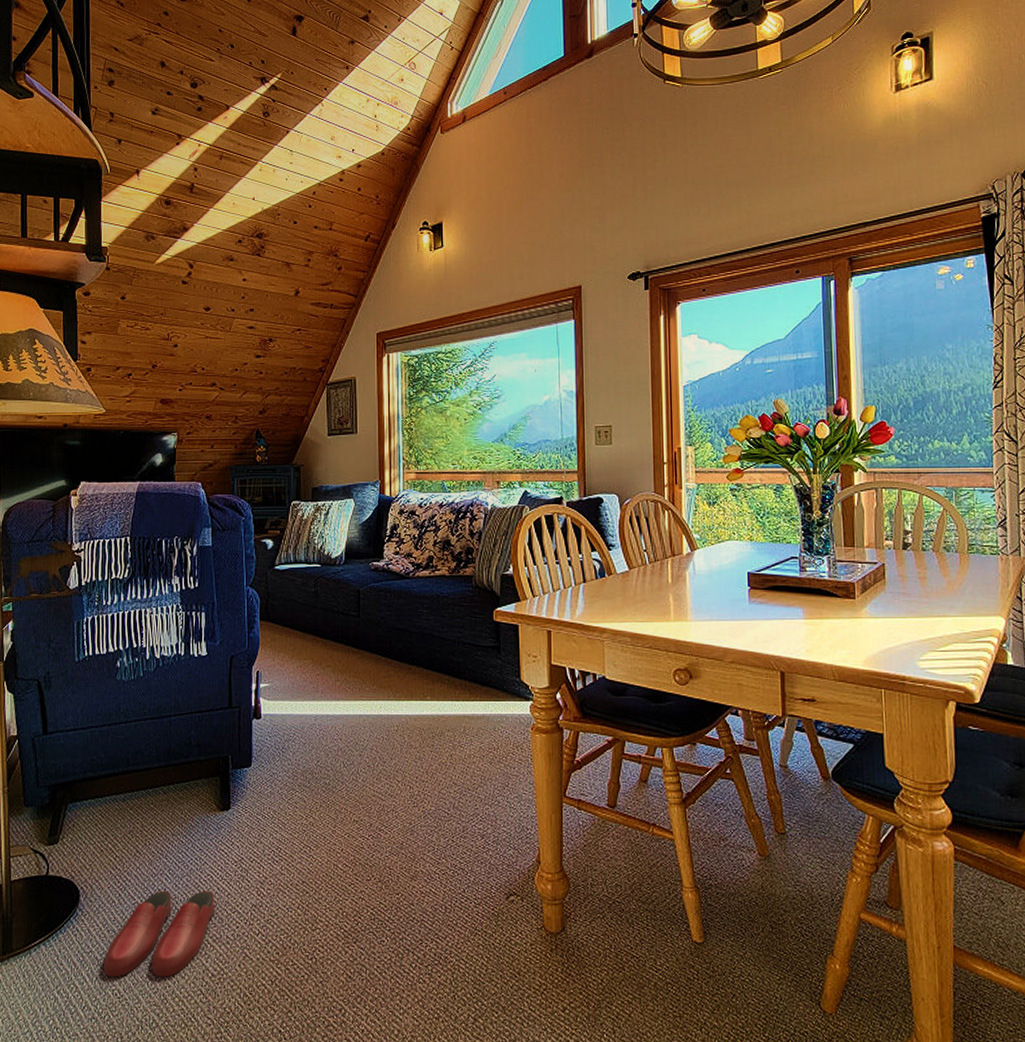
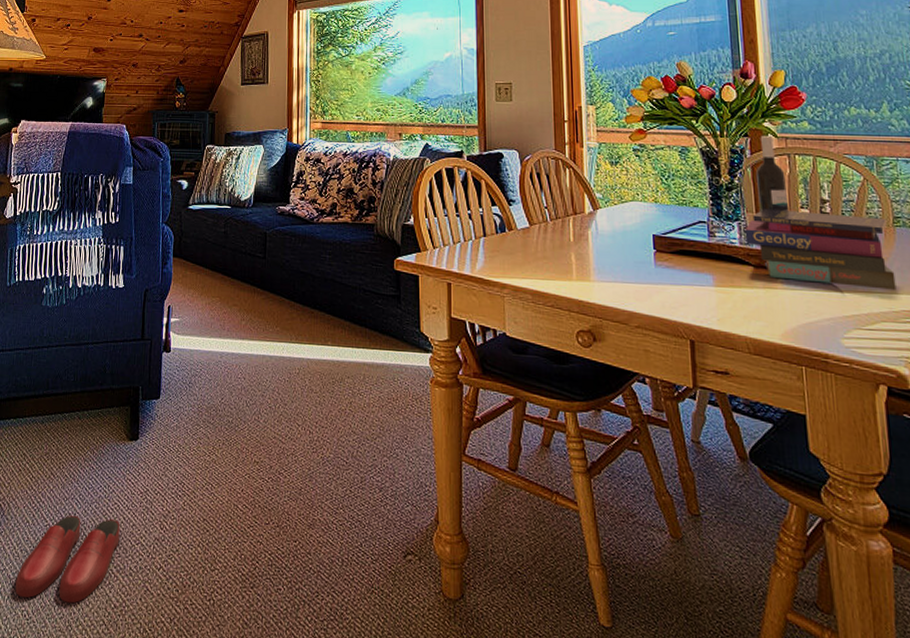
books: none [833,542,968,613] -> present [744,208,897,290]
wine bottle: none [845,471,875,544] -> present [755,136,790,212]

